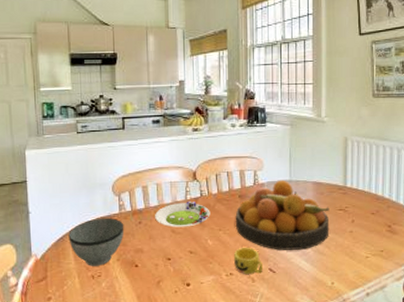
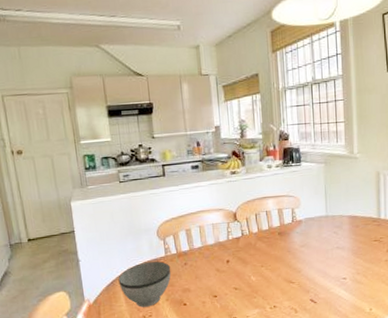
salad plate: present [155,200,210,228] -> none [199,240,252,267]
cup: present [233,248,264,274] -> none [276,281,305,306]
fruit bowl: present [235,180,330,250] -> none [276,215,366,282]

